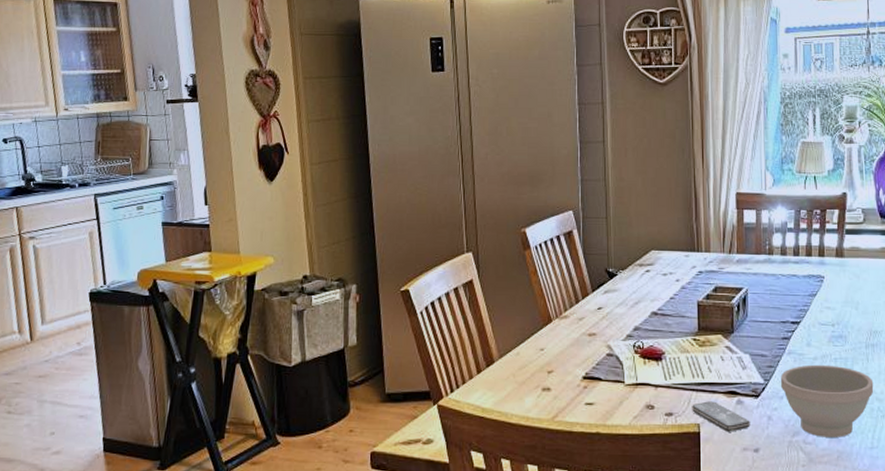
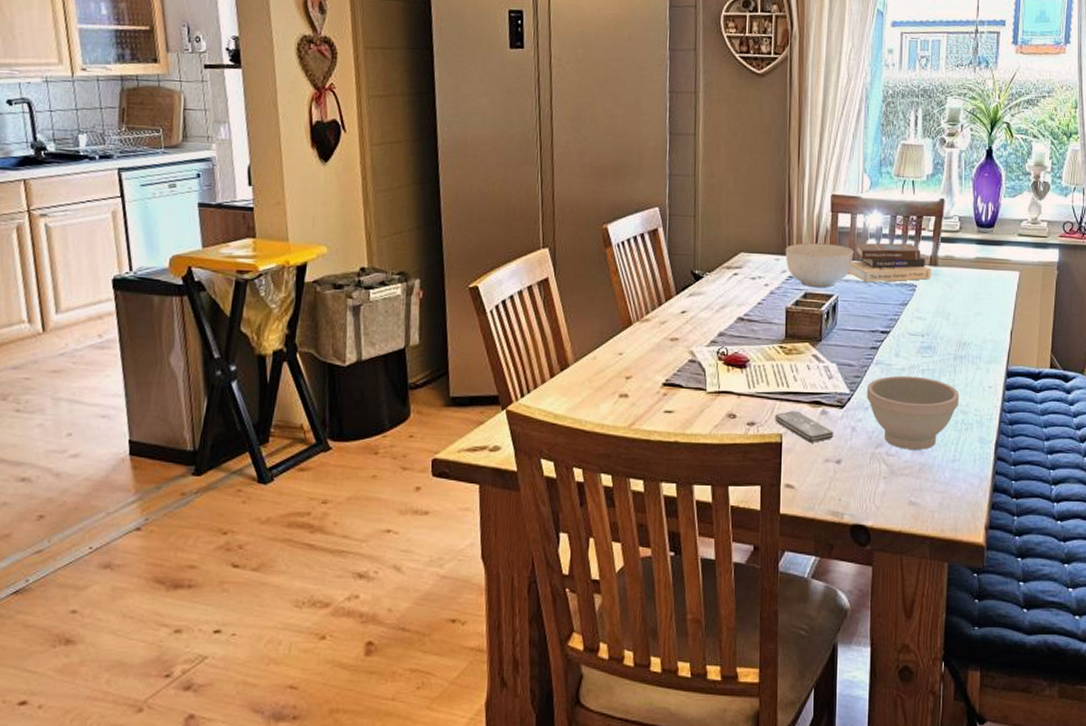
bowl: none [694,239,761,282] -> present [785,243,854,288]
books: none [756,236,838,275] -> present [848,243,931,283]

